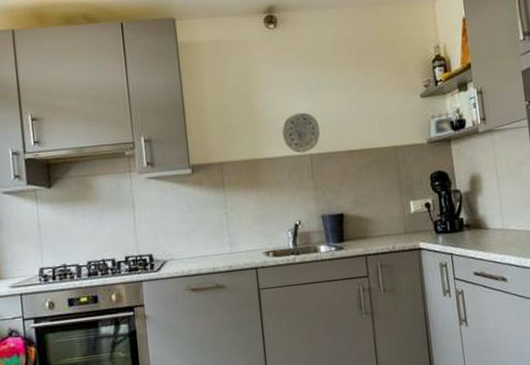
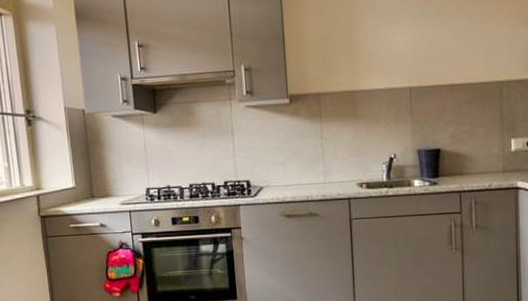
decorative plate: present [282,112,320,153] -> none [382,43,422,86]

